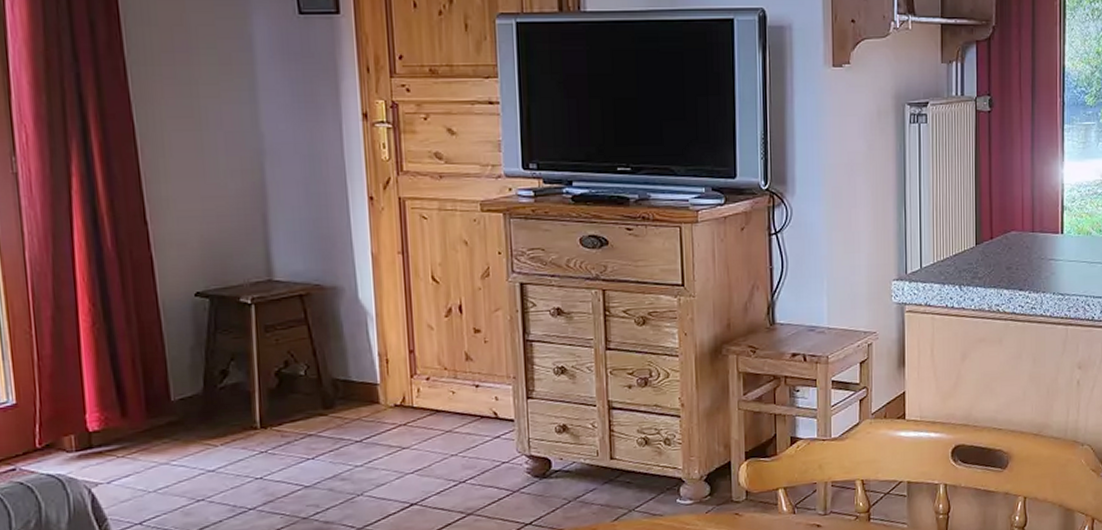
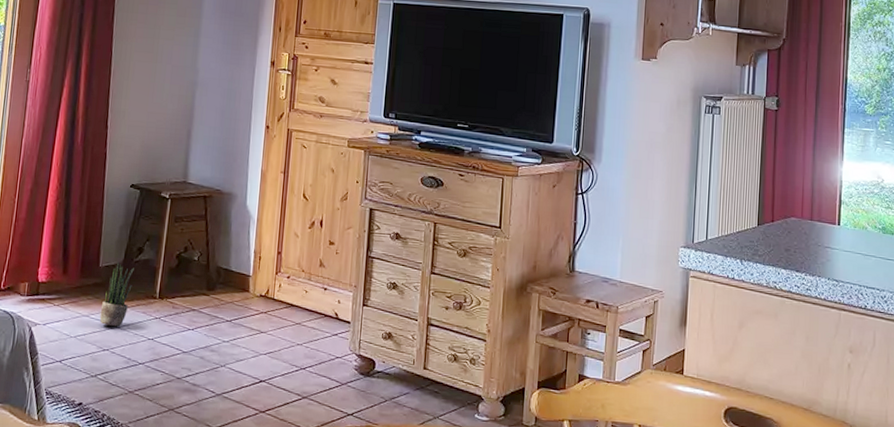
potted plant: none [183,391,222,471] -> present [99,261,134,327]

